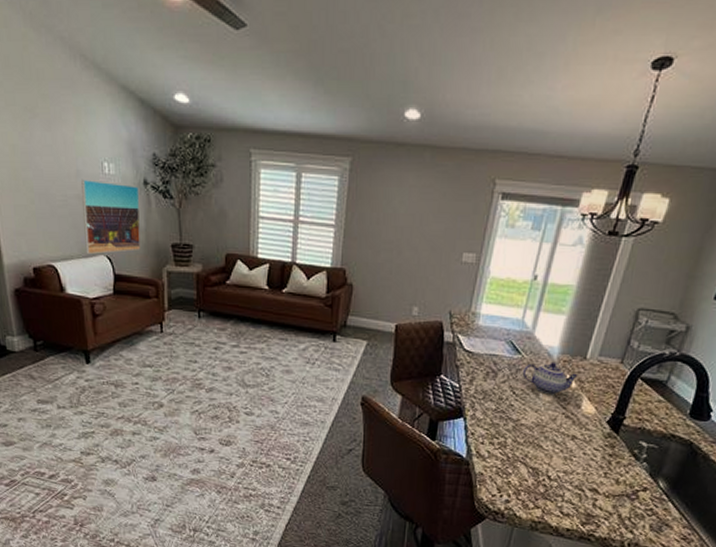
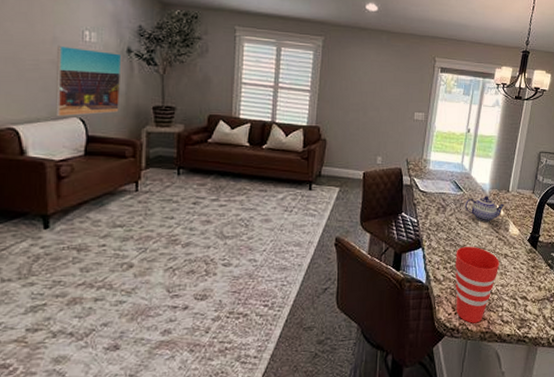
cup: none [502,420,564,510] -> present [455,246,500,324]

